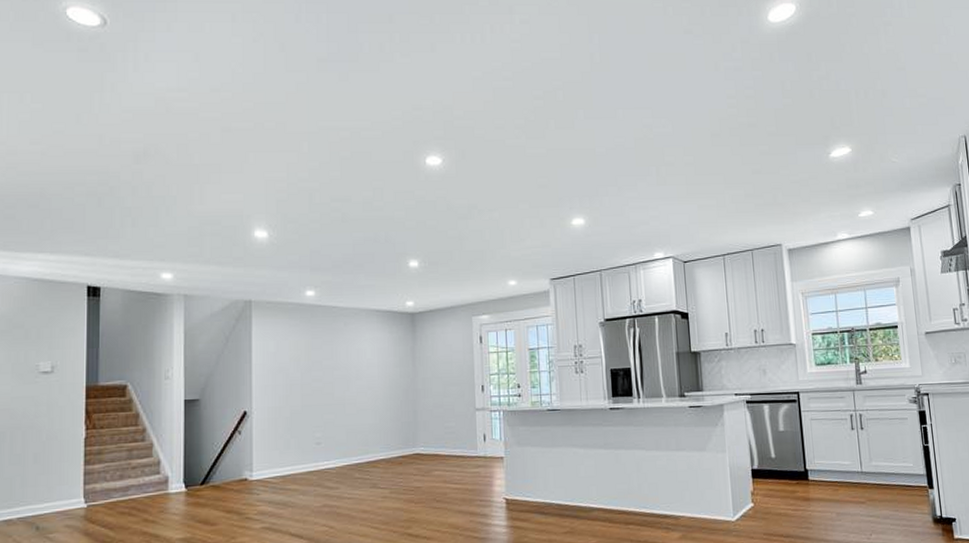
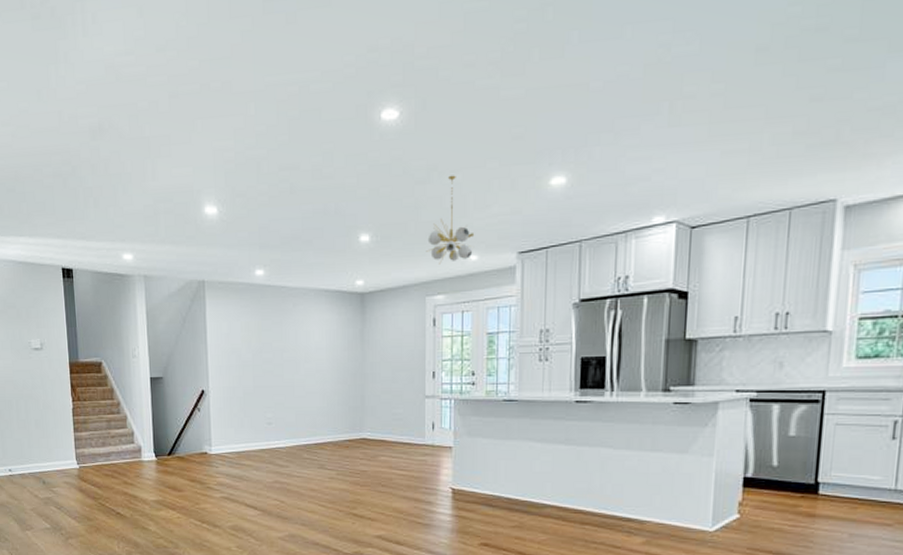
chandelier: none [470,213,513,288] -> present [426,175,475,265]

